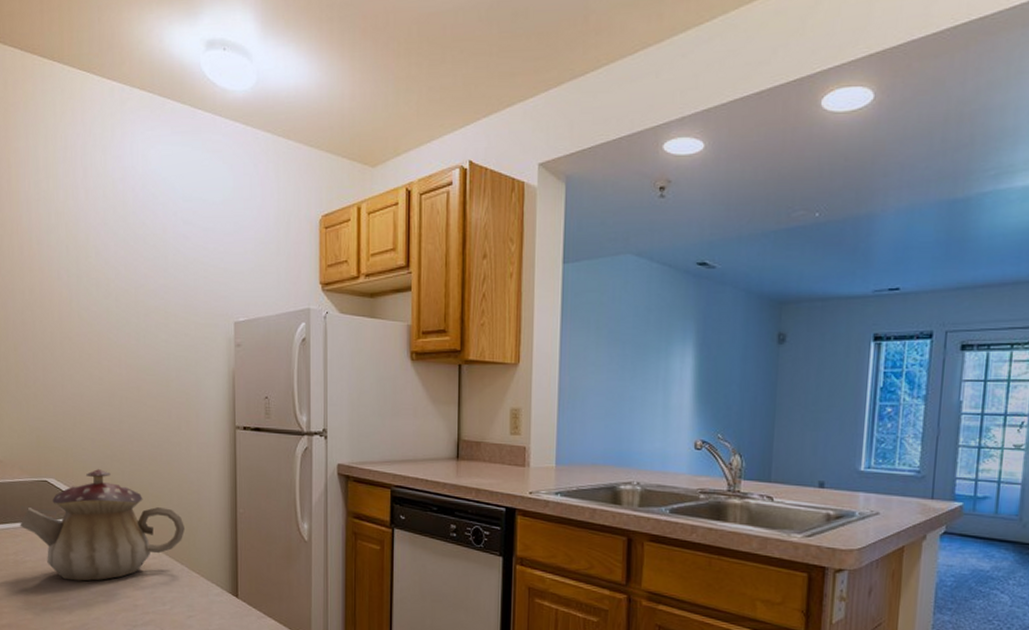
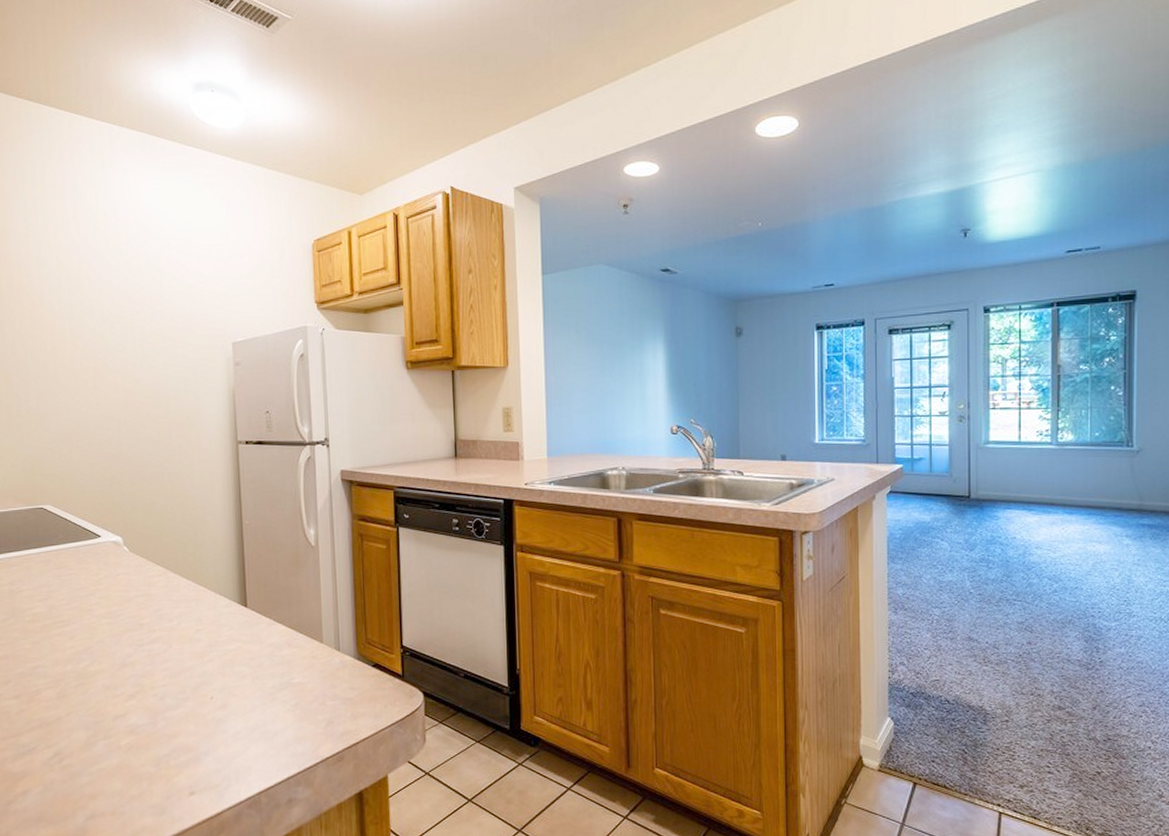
teapot: present [20,469,186,581] -> none [15,492,191,606]

